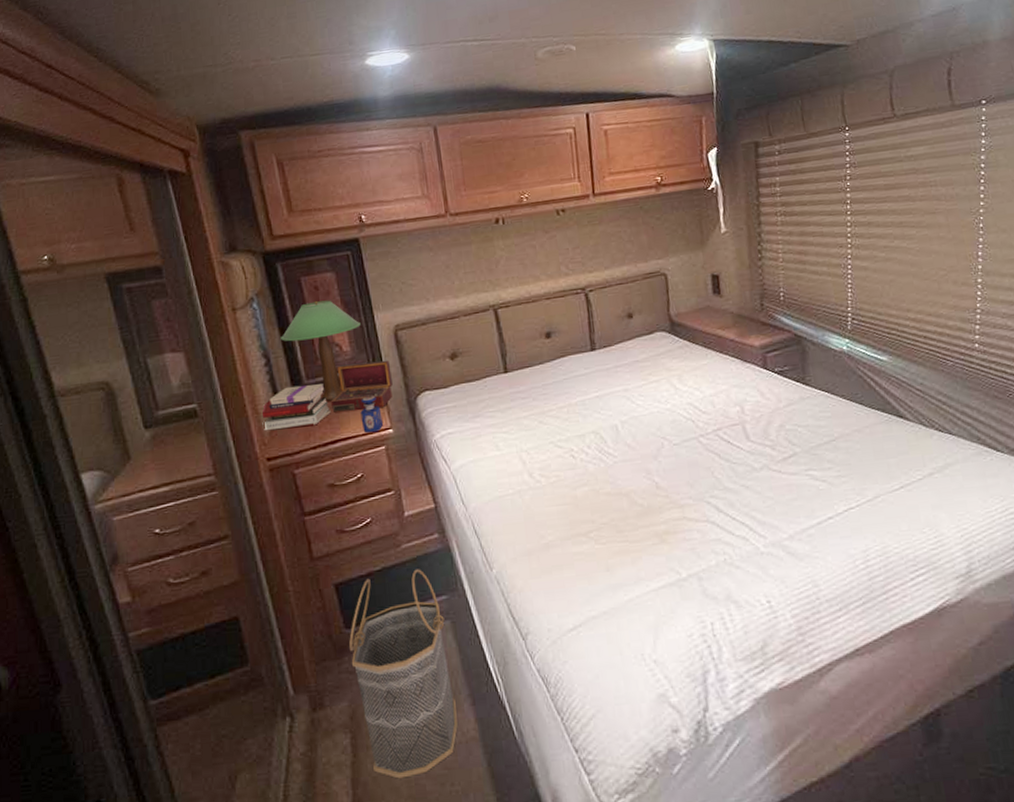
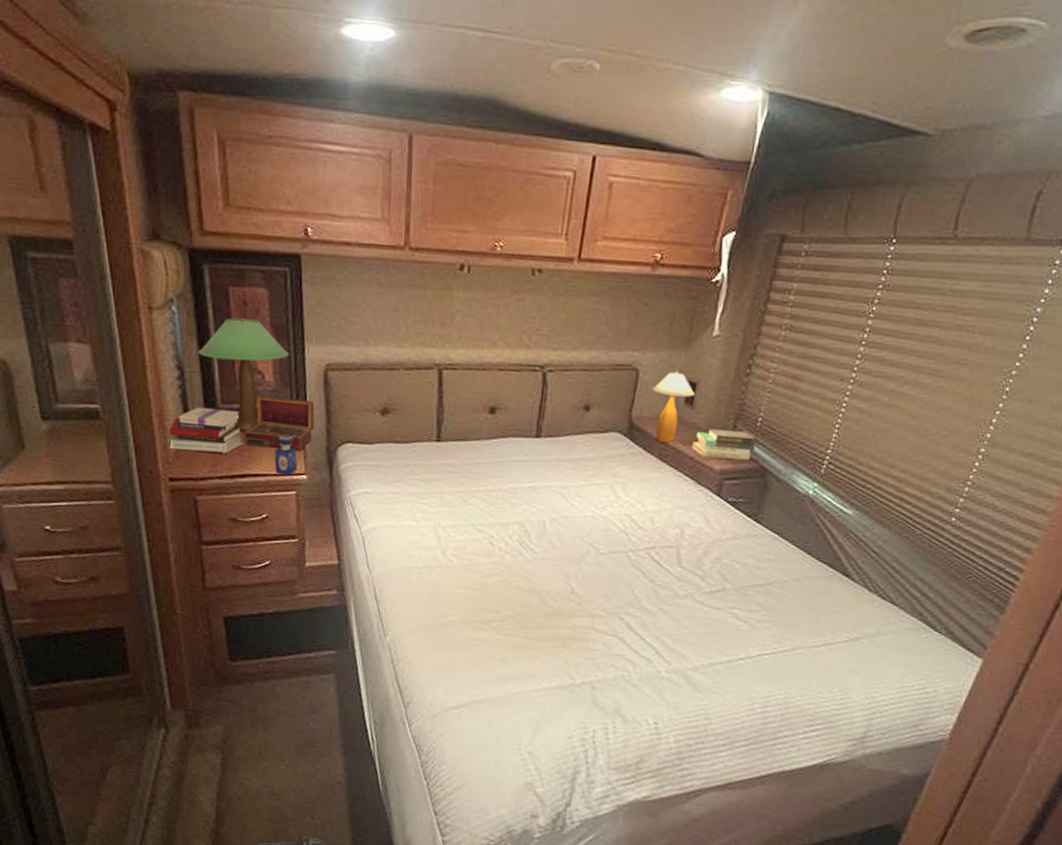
basket: present [348,569,458,779] -> none [230,618,330,803]
table lamp: none [682,265,720,333] -> present [652,367,695,444]
books: none [729,307,785,337] -> present [691,429,756,460]

